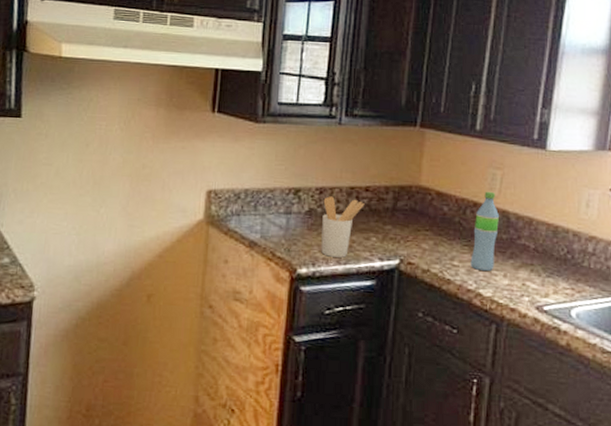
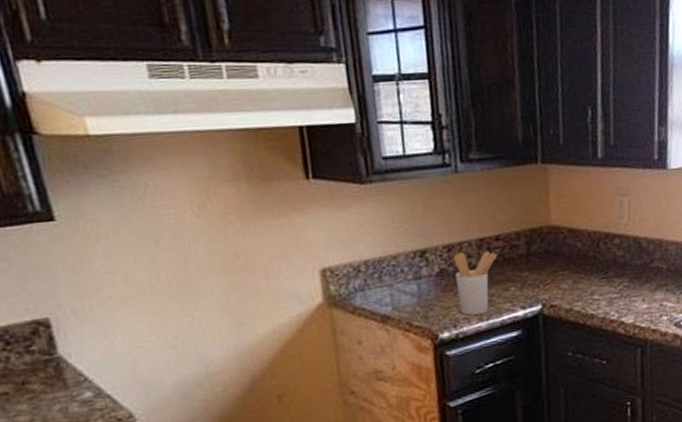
water bottle: present [470,191,499,272] -> none [609,219,633,300]

